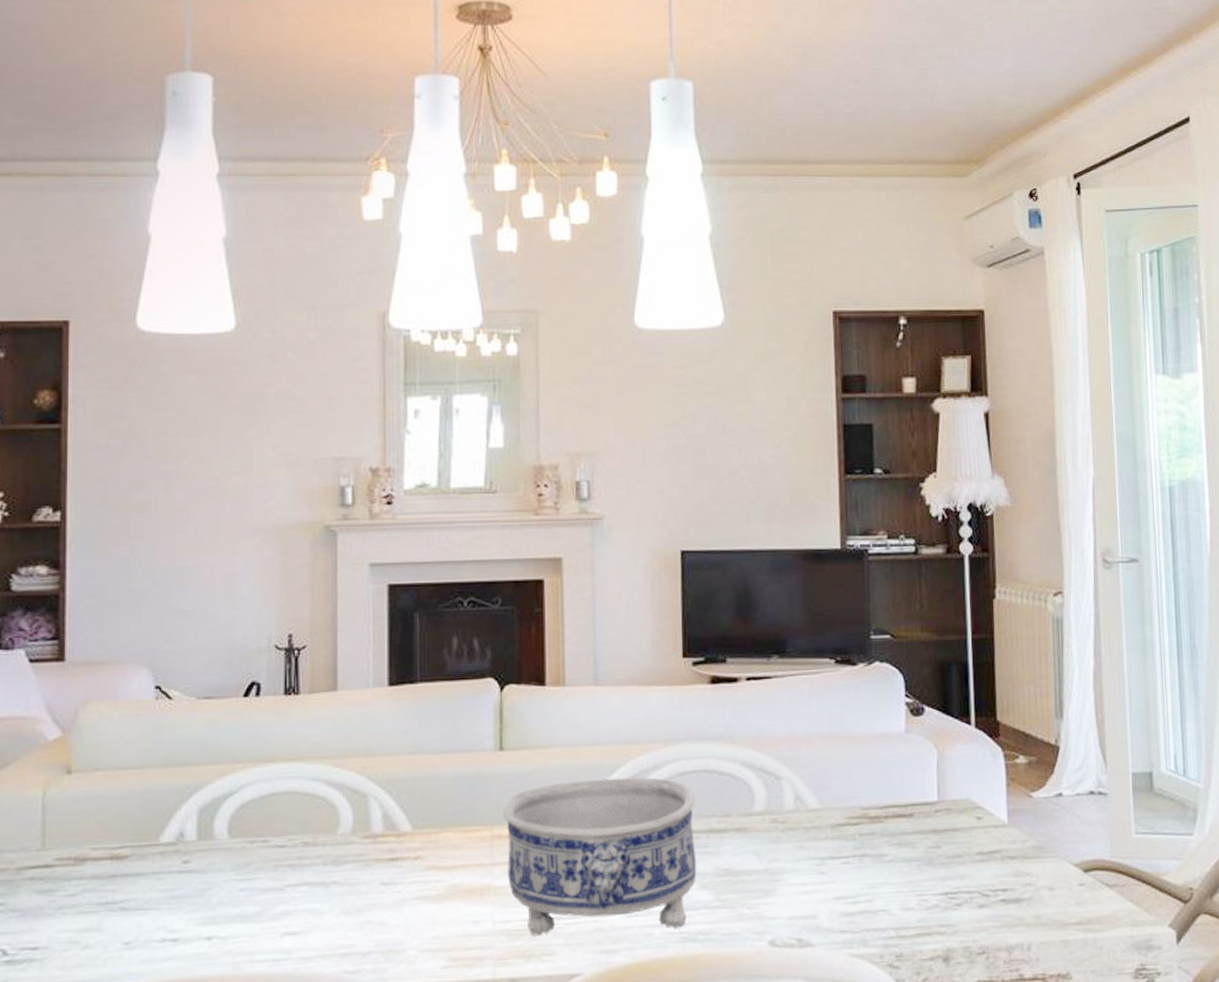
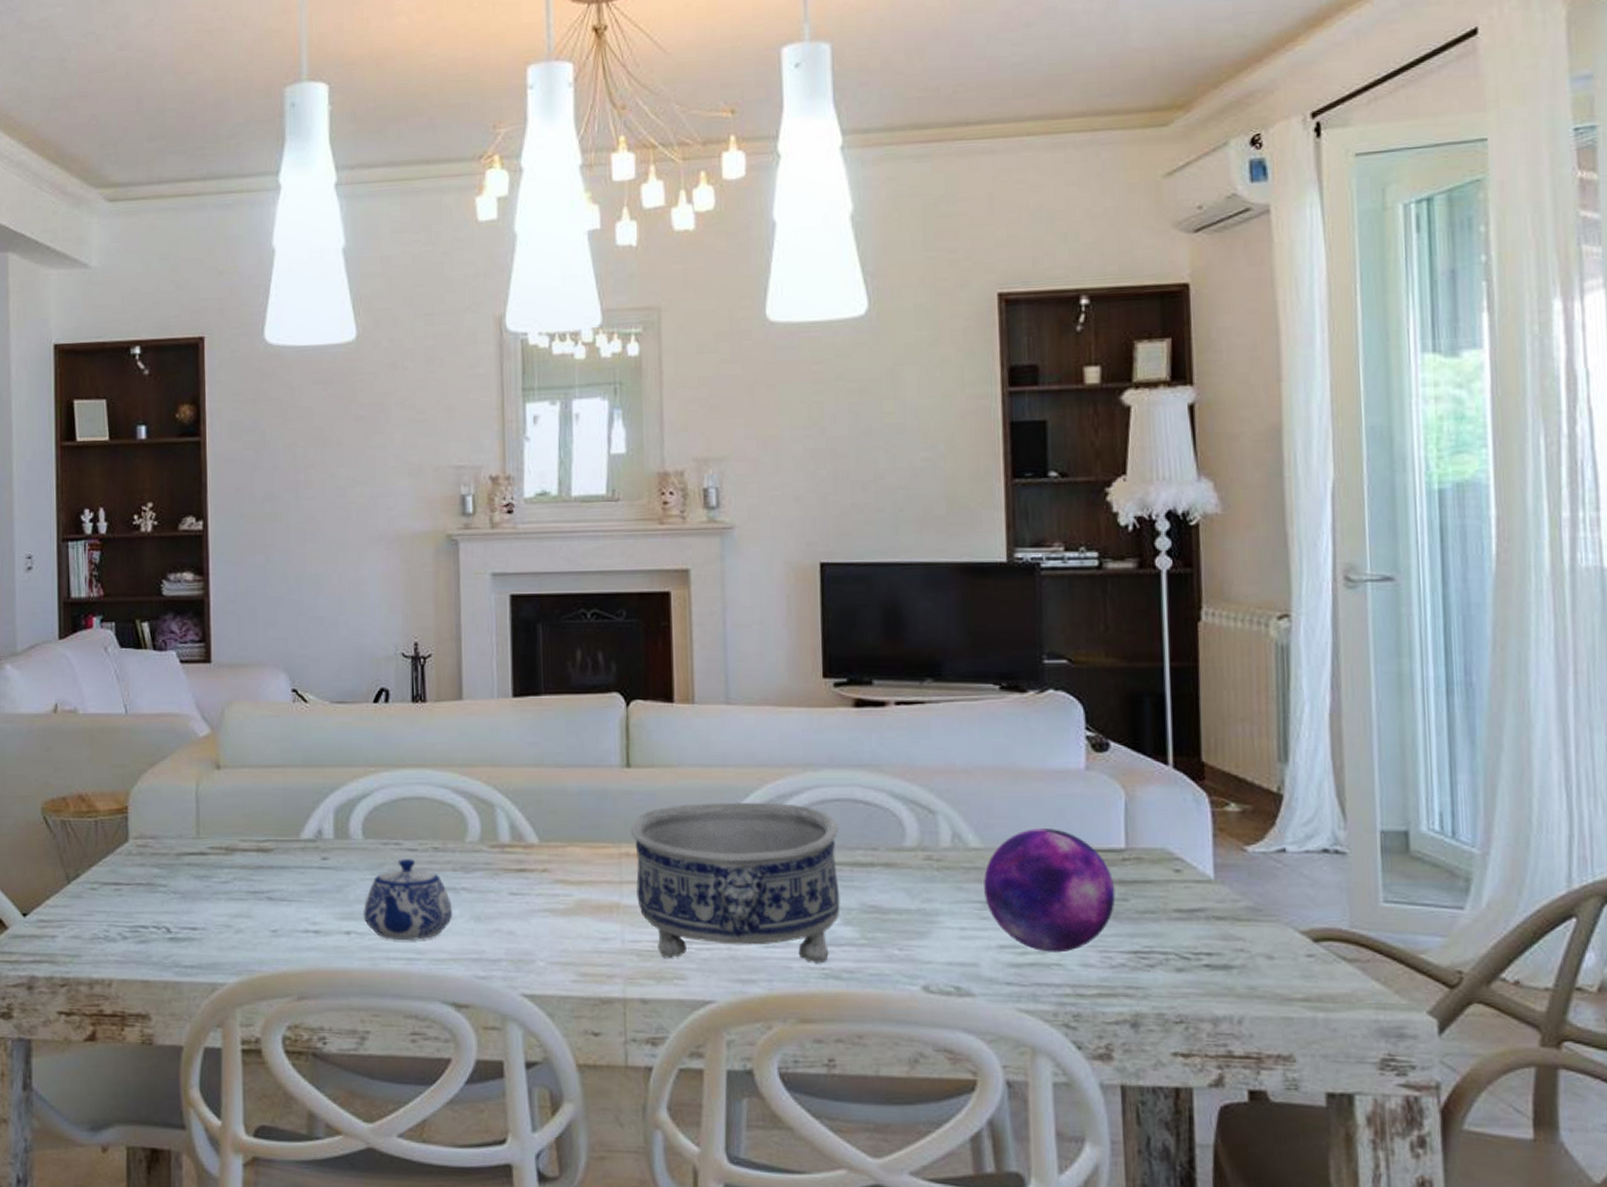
teapot: none [226,856,323,942] -> present [362,859,453,940]
decorative orb: none [821,787,930,900] -> present [984,829,1116,953]

